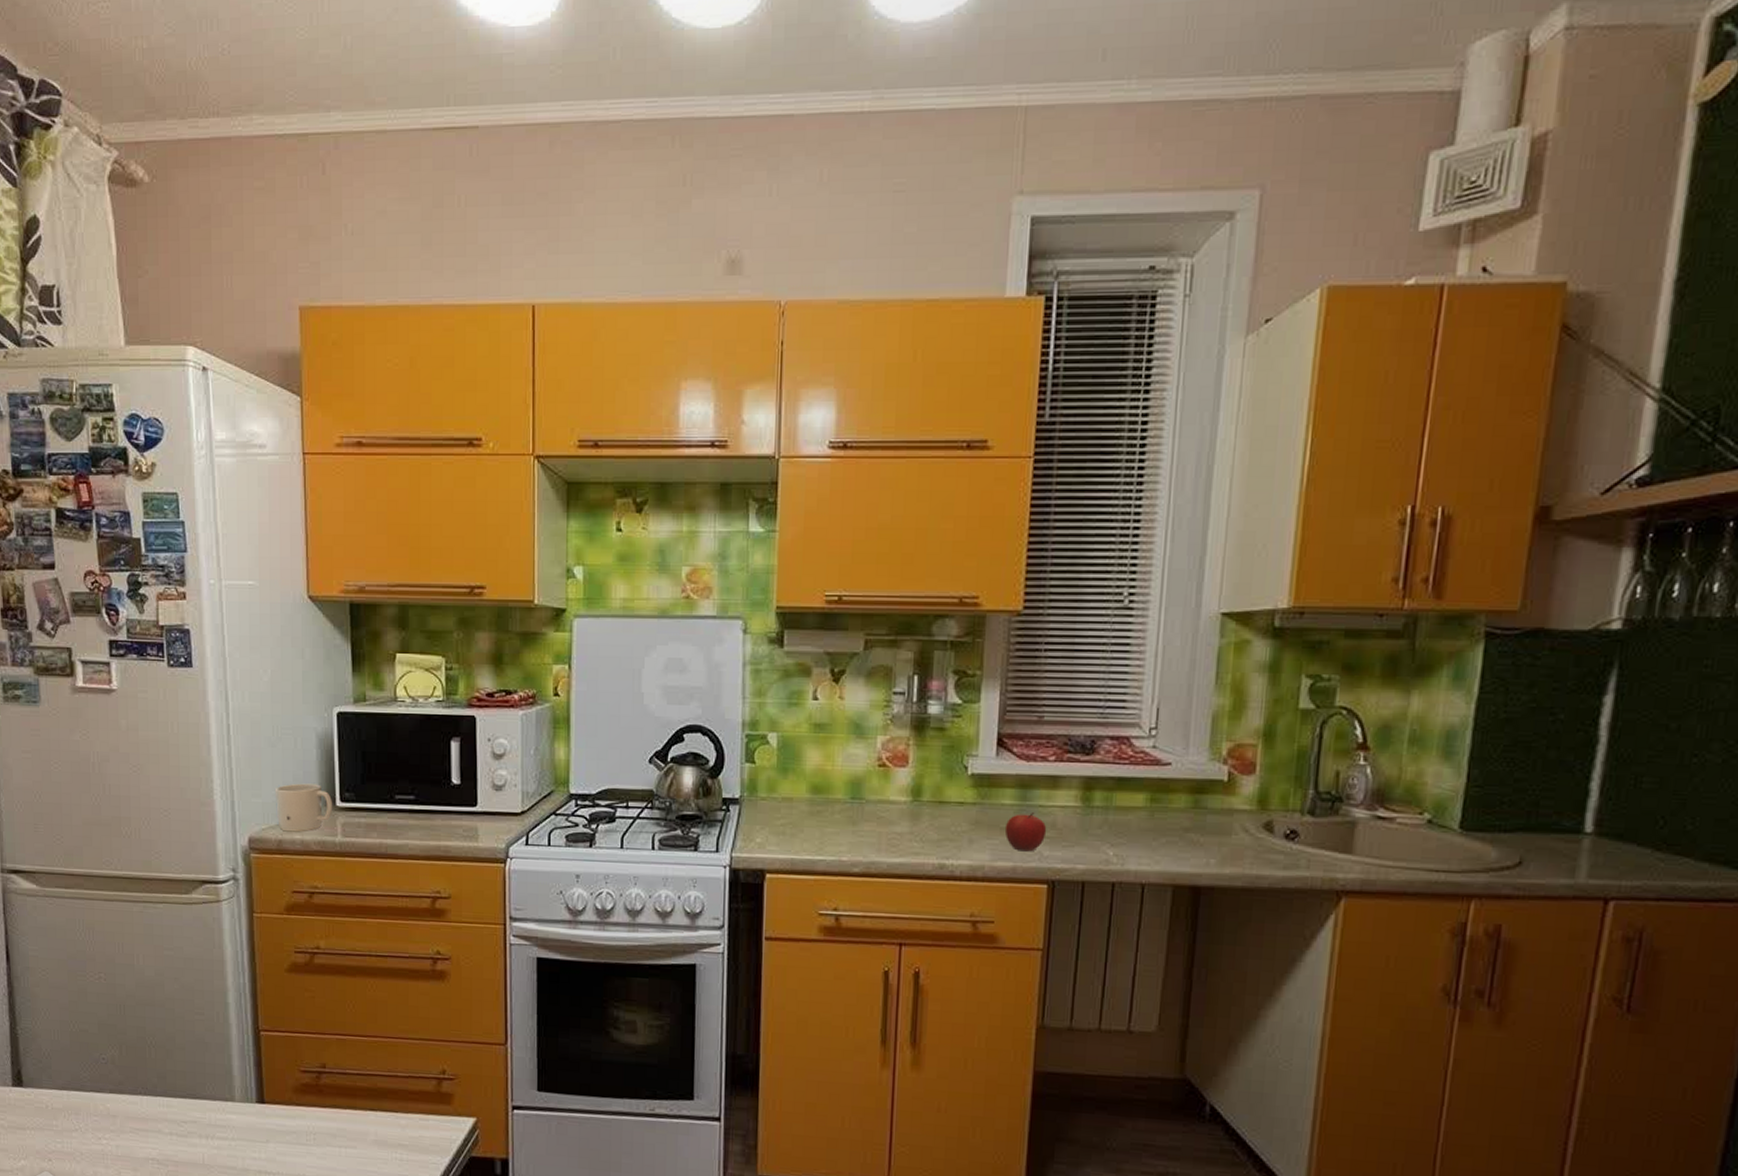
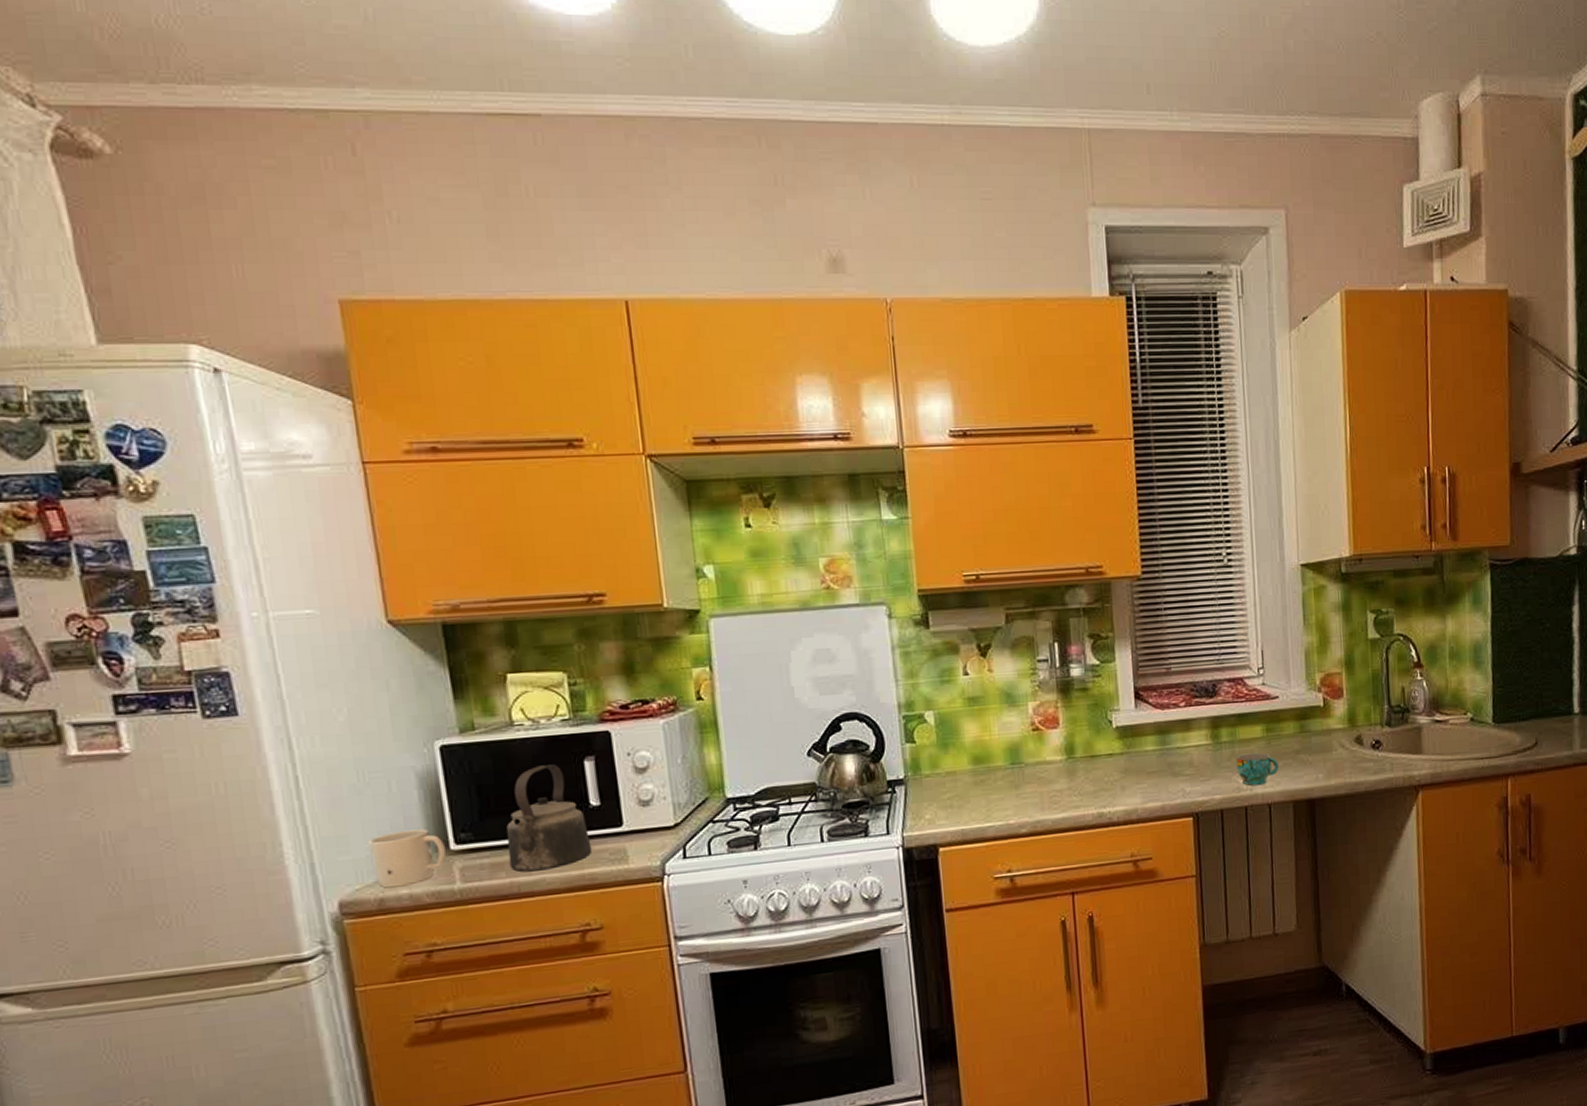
kettle: none [381,740,449,837] -> present [506,764,592,872]
fruit: present [1004,811,1047,852] -> none [1150,753,1186,791]
cup: none [1107,823,1161,862] -> present [1236,752,1279,786]

